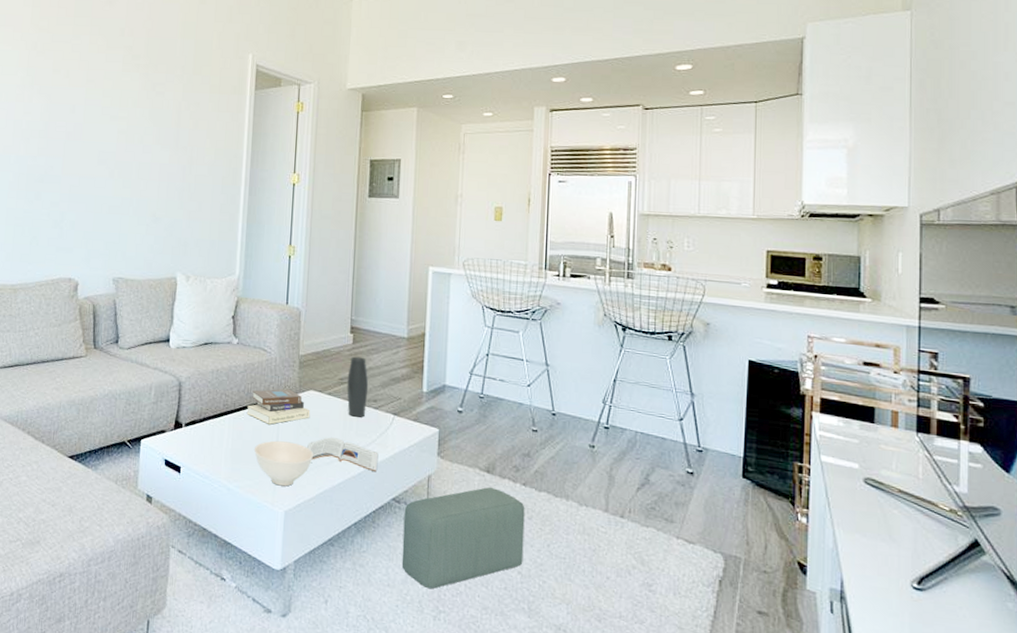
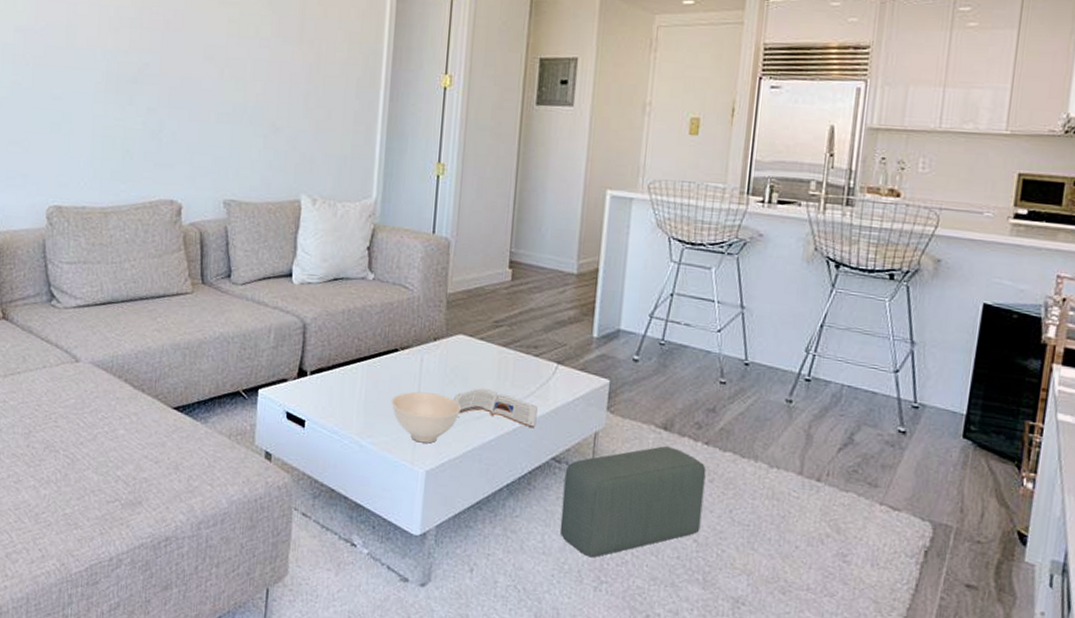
books: present [246,389,311,425] -> none [383,332,459,373]
vase: present [347,356,369,418] -> none [502,295,529,366]

